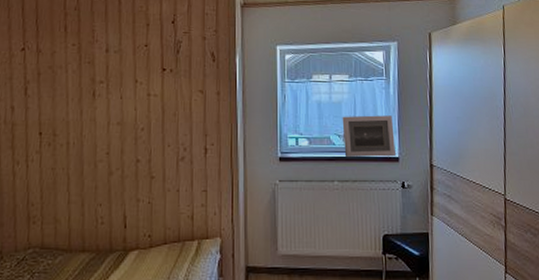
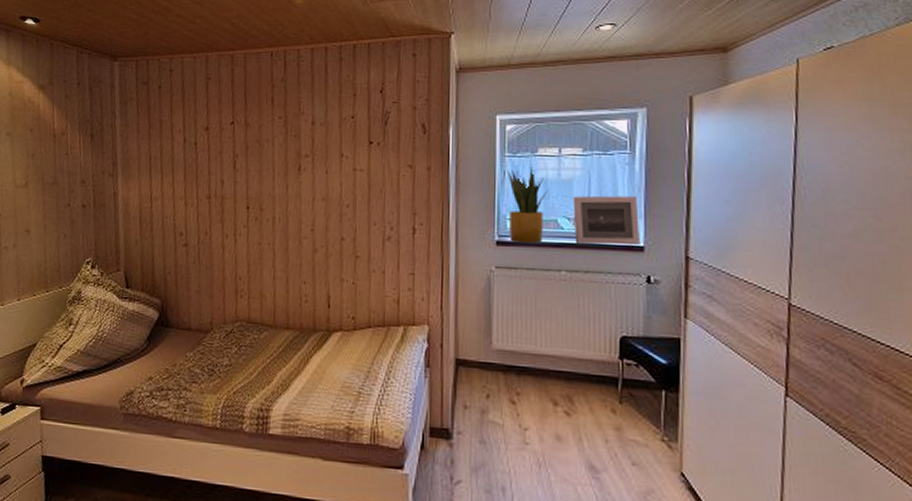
planter: none [287,91,322,159] -> present [507,167,548,244]

